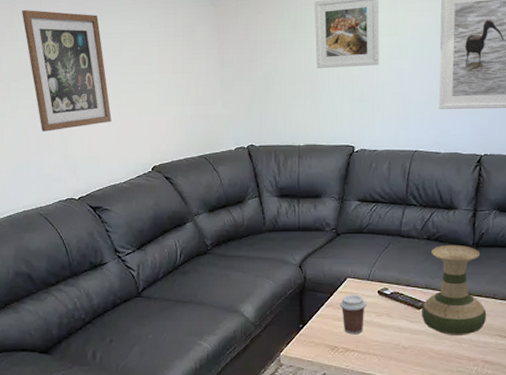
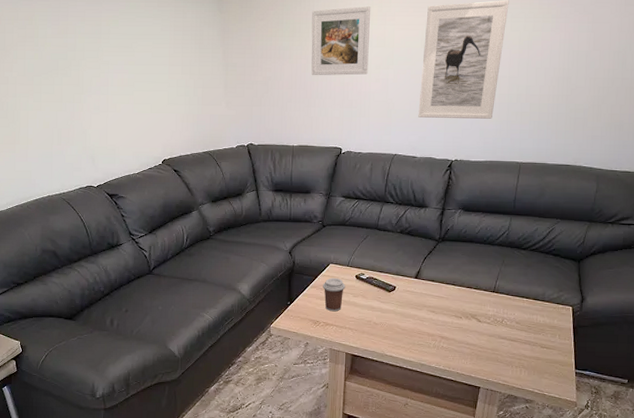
wall art: present [22,10,112,132] -> none [42,8,126,124]
vase: present [421,244,487,337] -> none [391,238,447,316]

